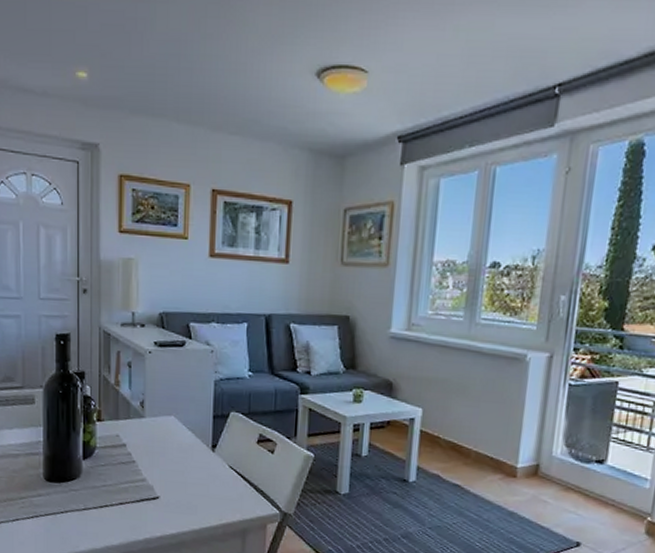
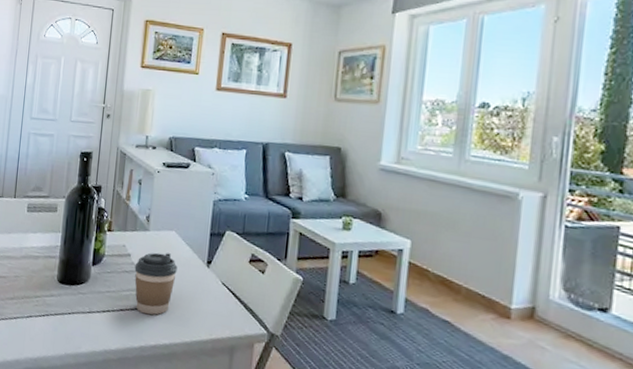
coffee cup: none [132,440,179,506] -> present [134,252,177,315]

